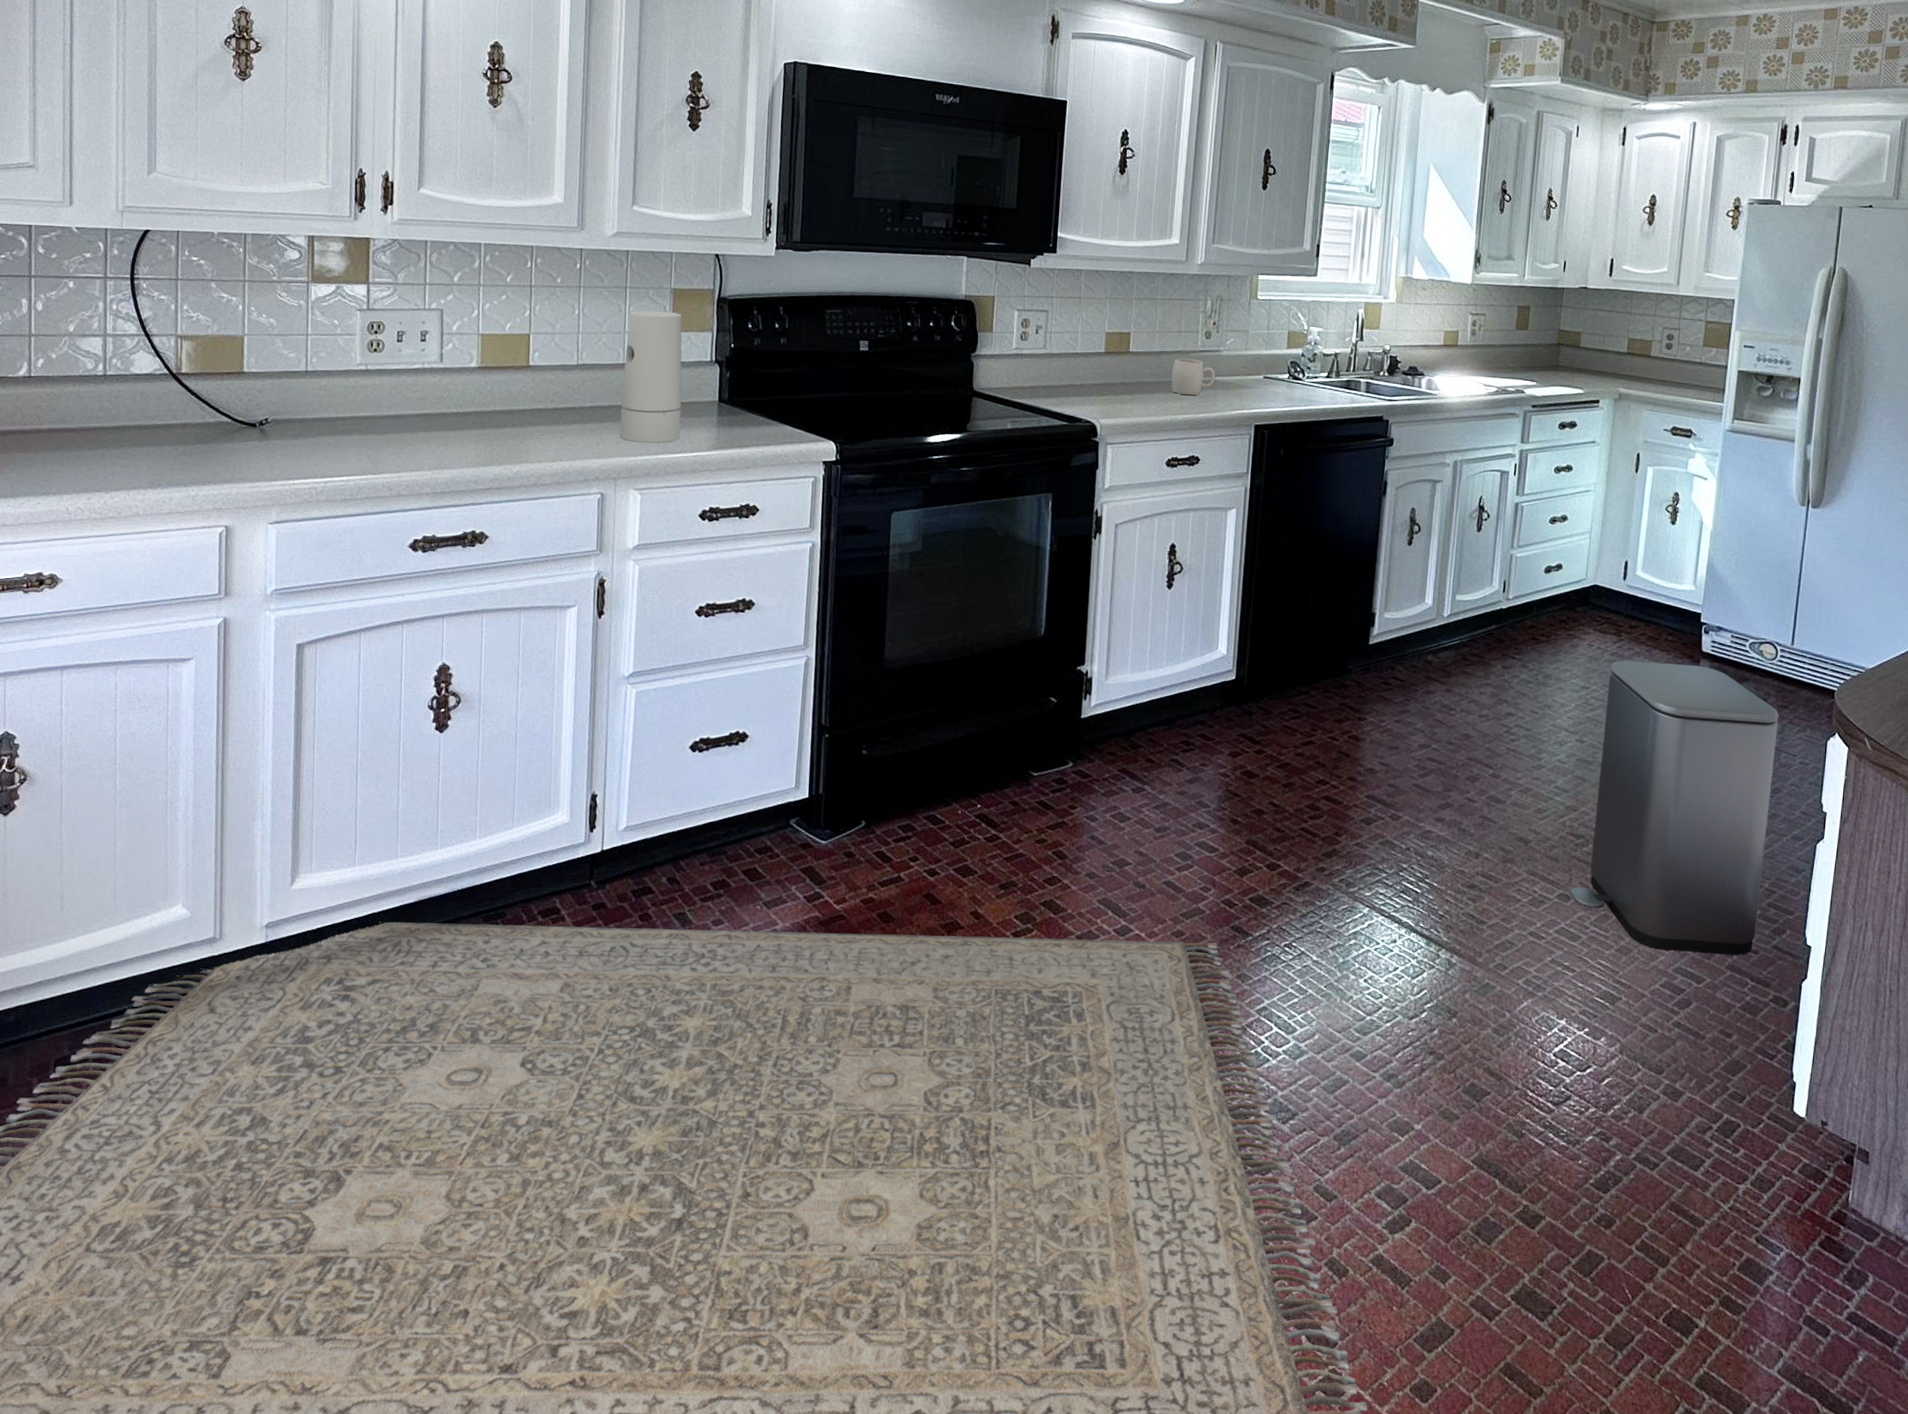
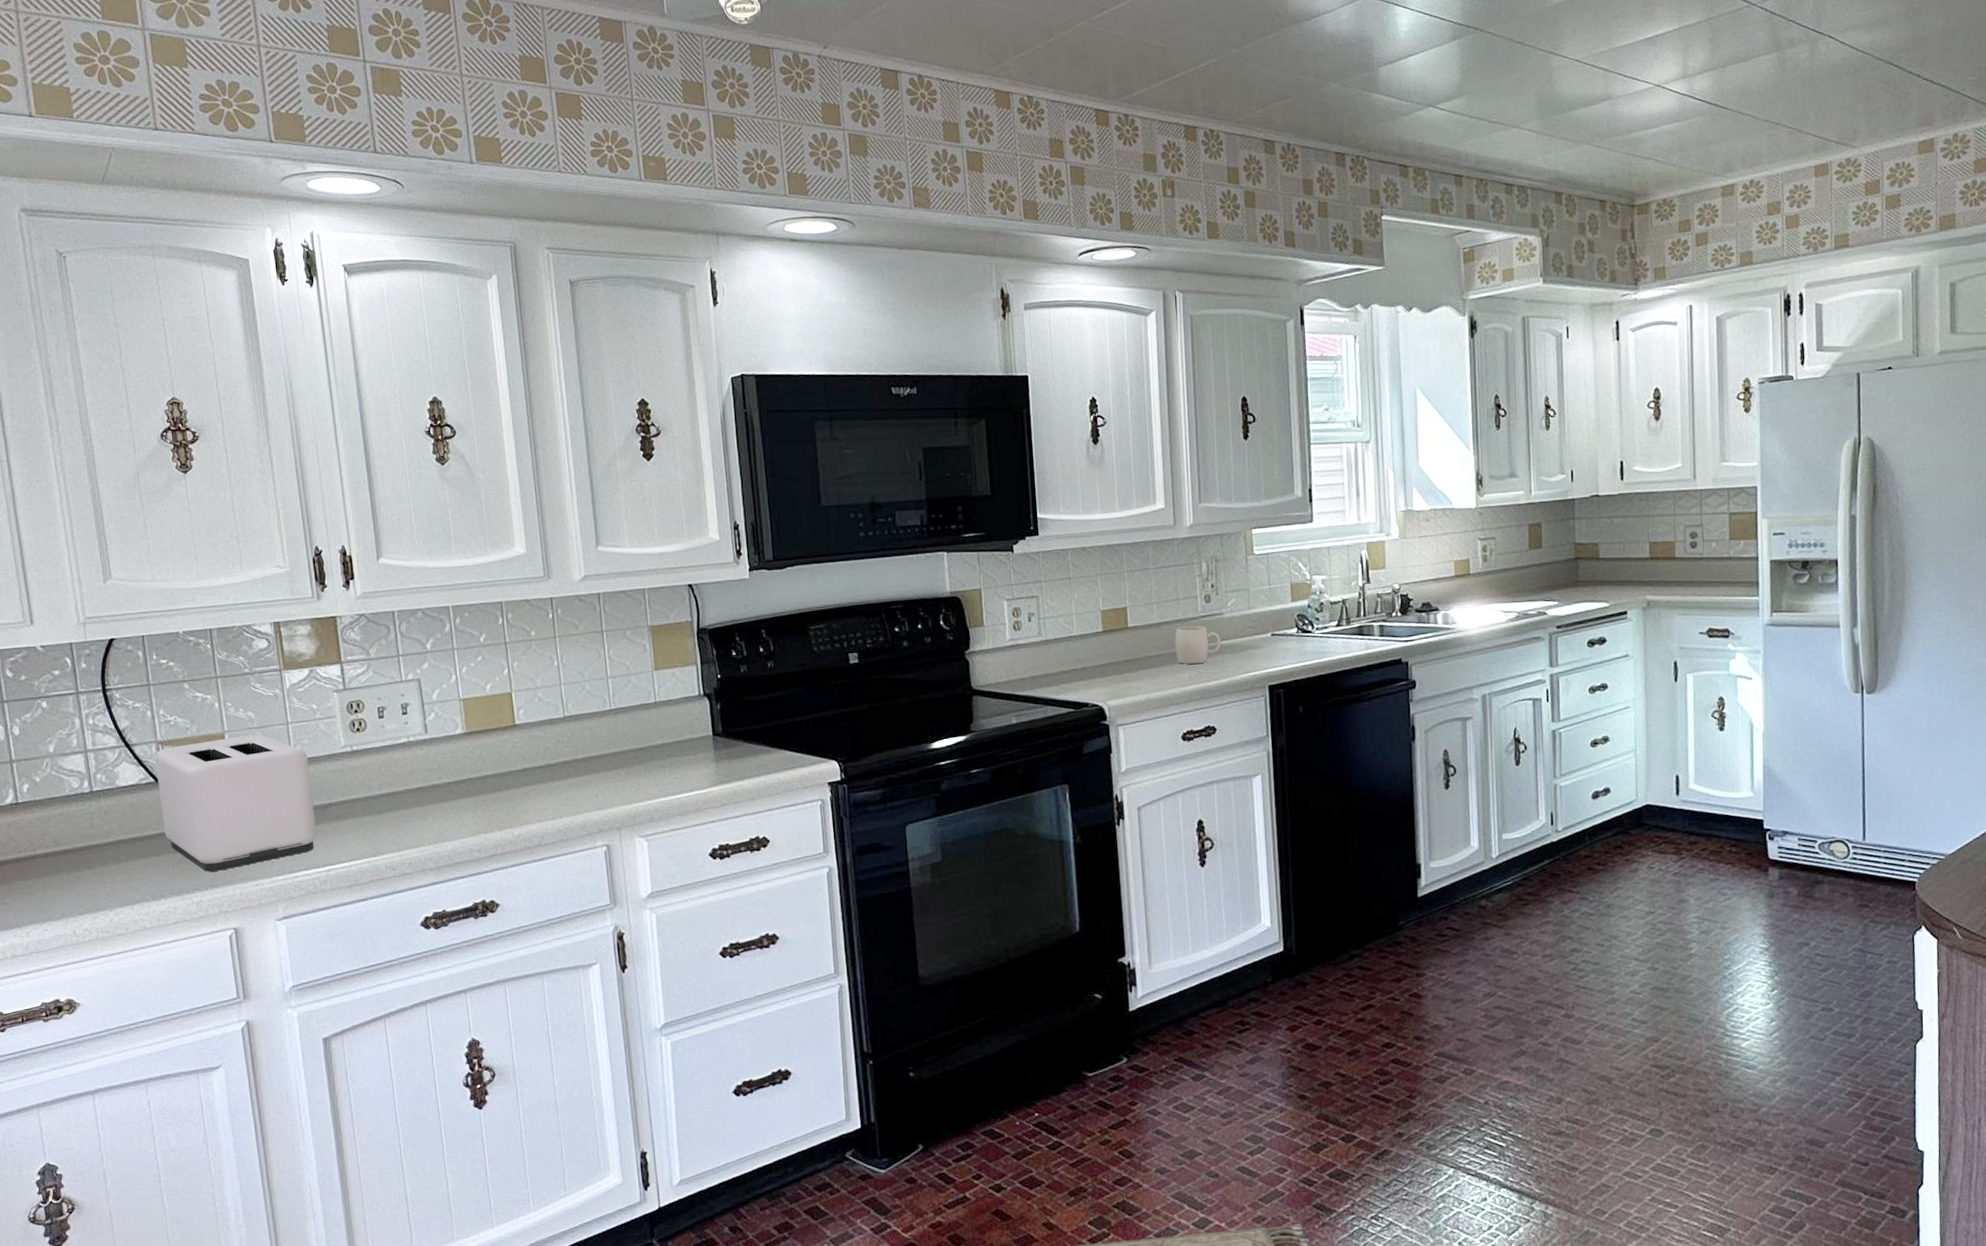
toaster: none [171,340,323,469] -> present [155,734,317,872]
canister: present [619,310,682,444] -> none [609,650,678,789]
pedal bin: present [1570,660,1780,955] -> none [1662,874,1863,1174]

